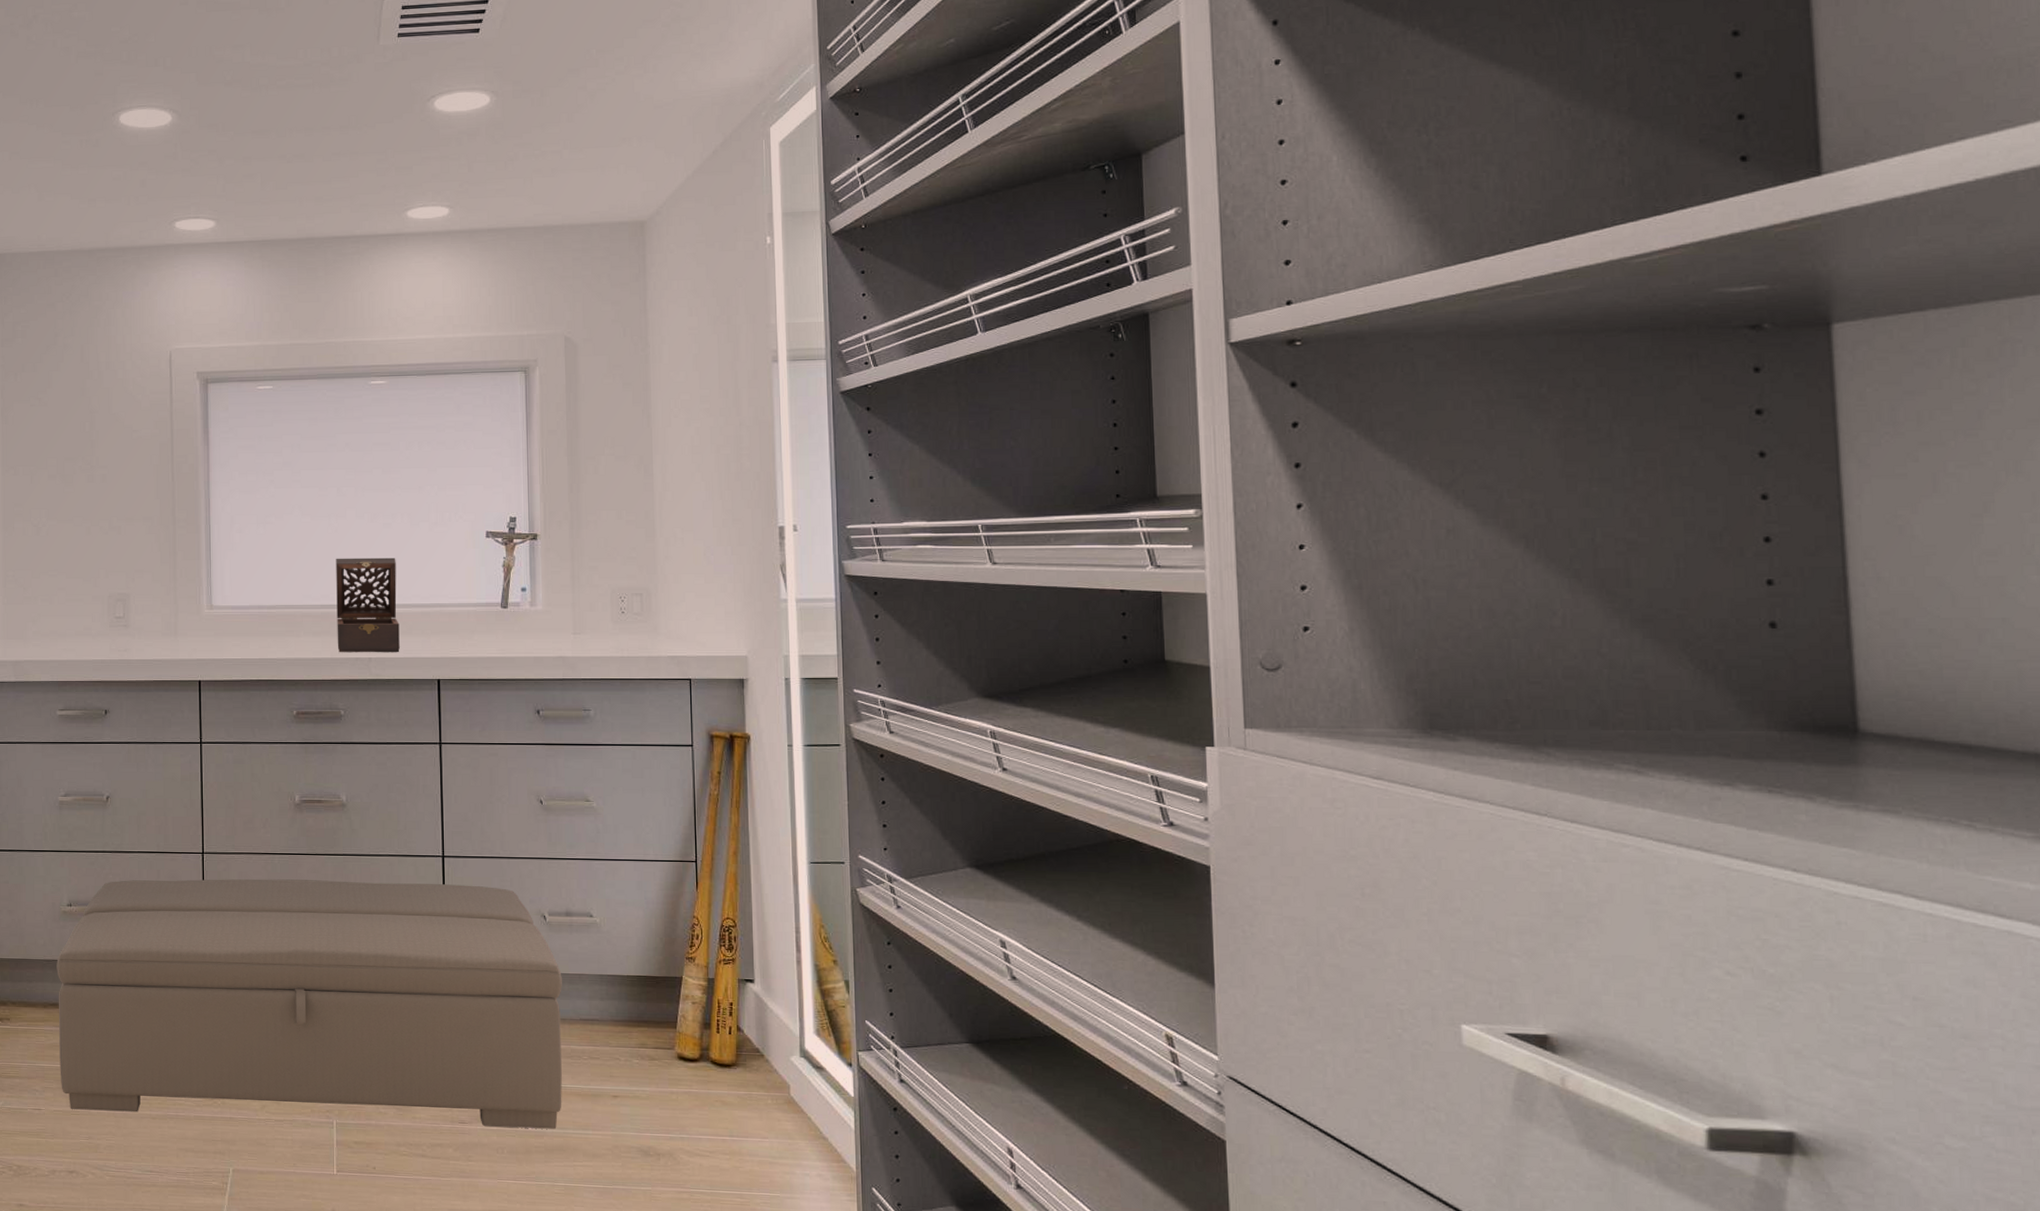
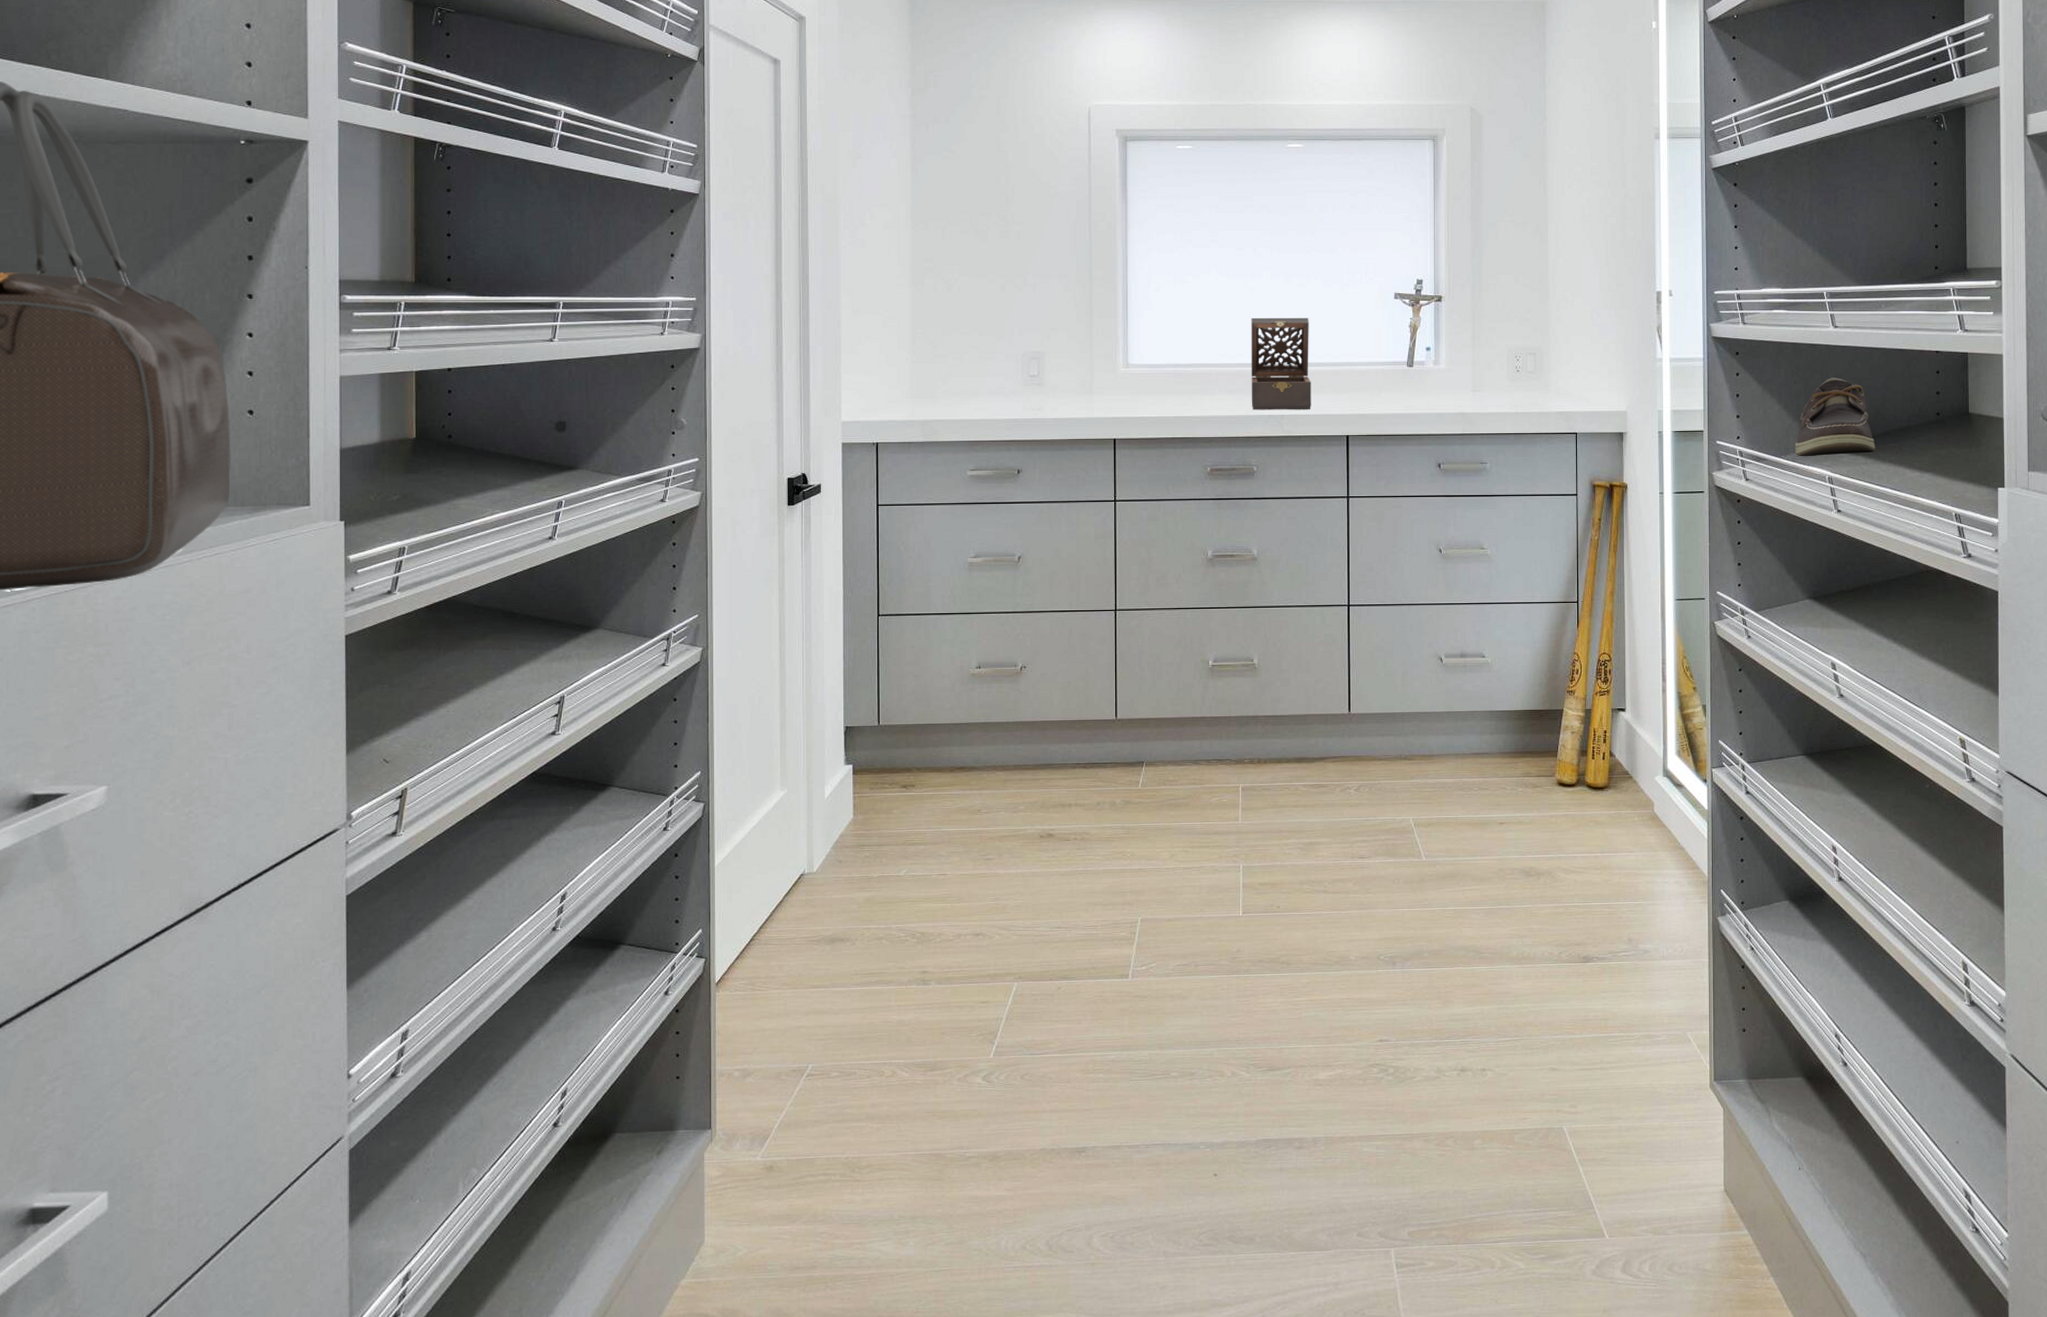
ottoman: present [56,879,562,1129] -> none [964,632,1456,872]
boat shoe: none [948,620,1048,708] -> present [1795,378,1876,457]

